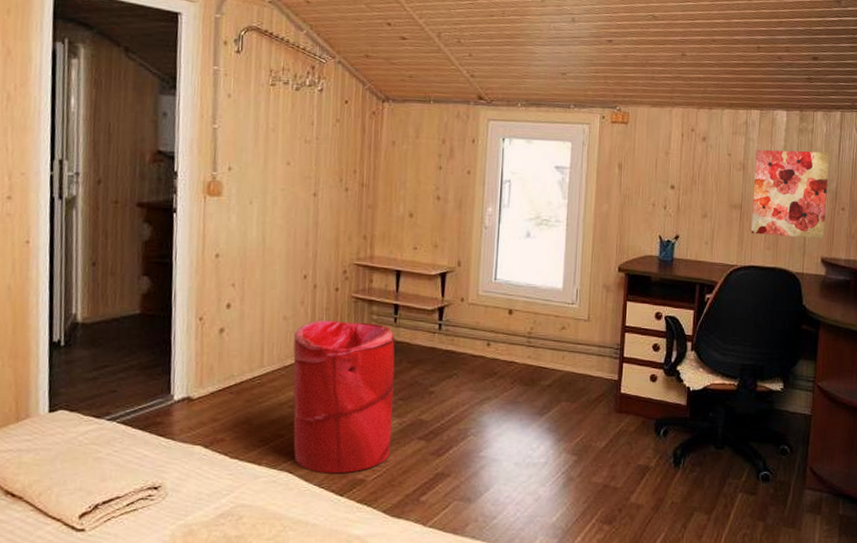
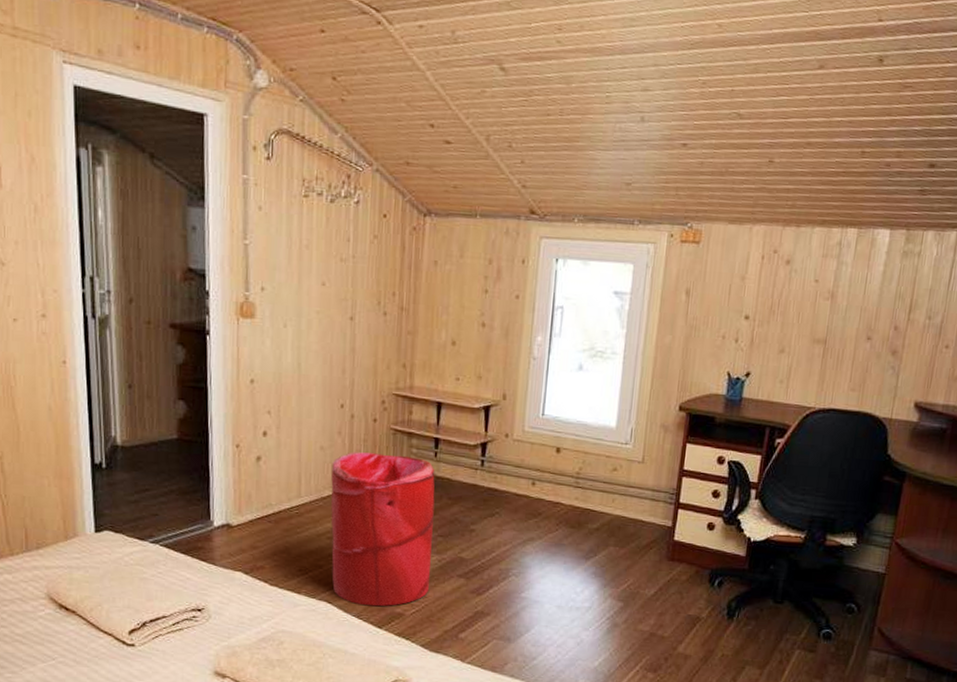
wall art: present [750,149,830,239] -> none [834,275,938,381]

